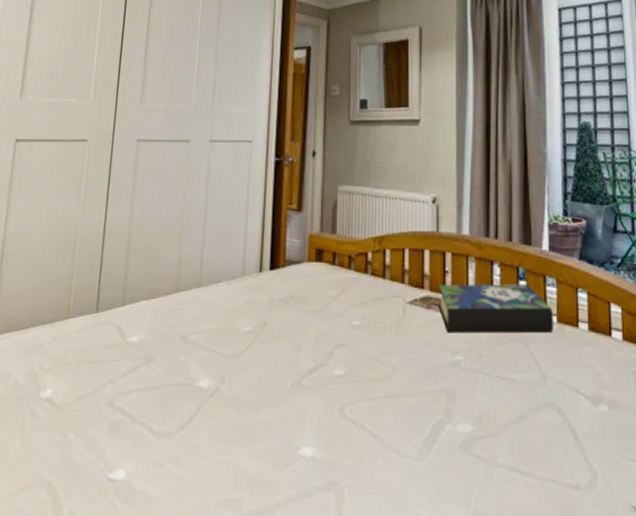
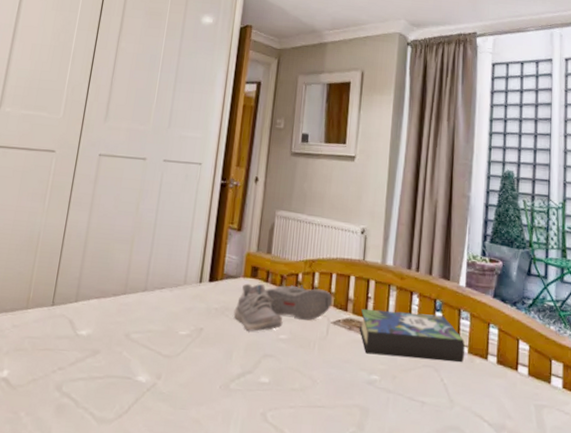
athletic shoe: none [300,264,407,320] -> present [233,283,333,331]

